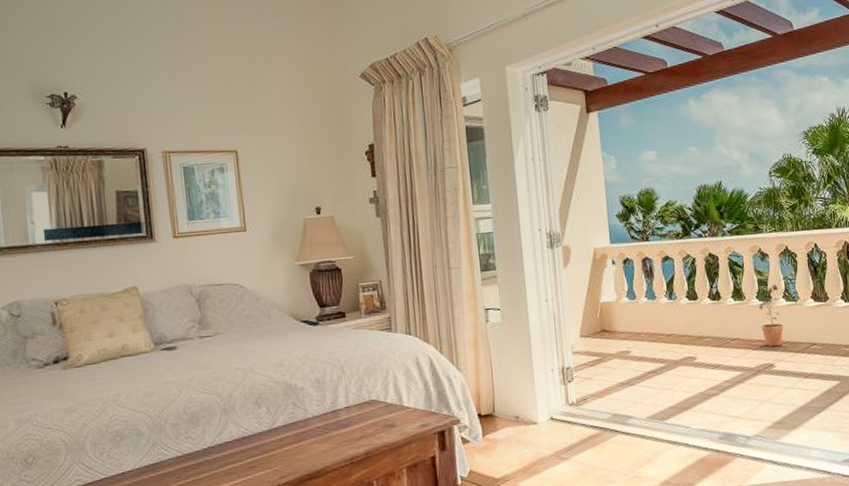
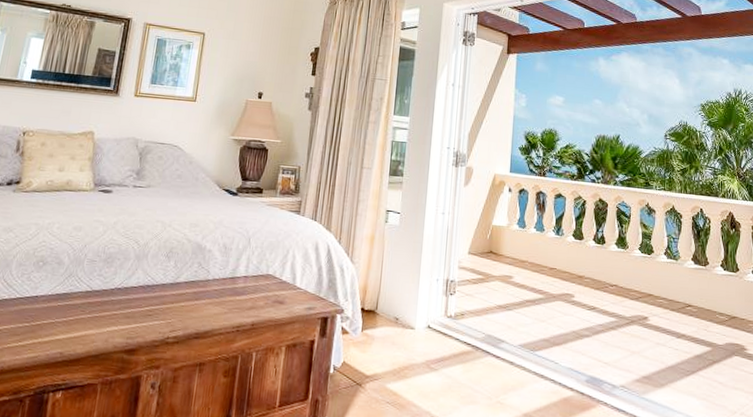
potted plant: present [759,284,784,347] -> none [639,240,662,301]

